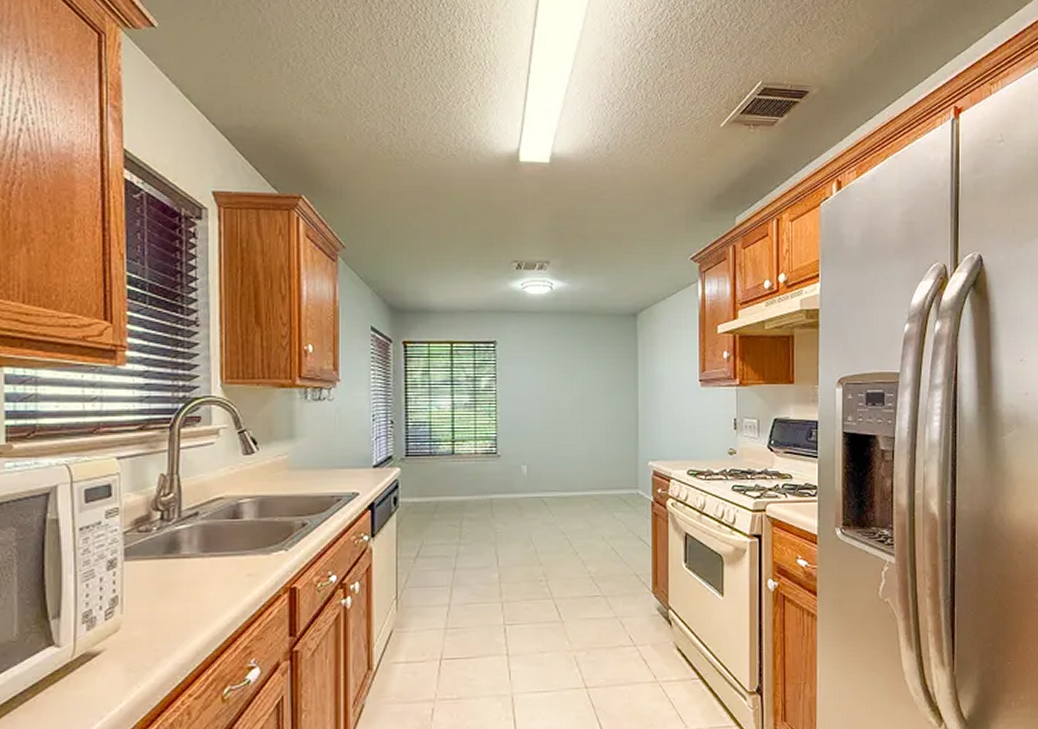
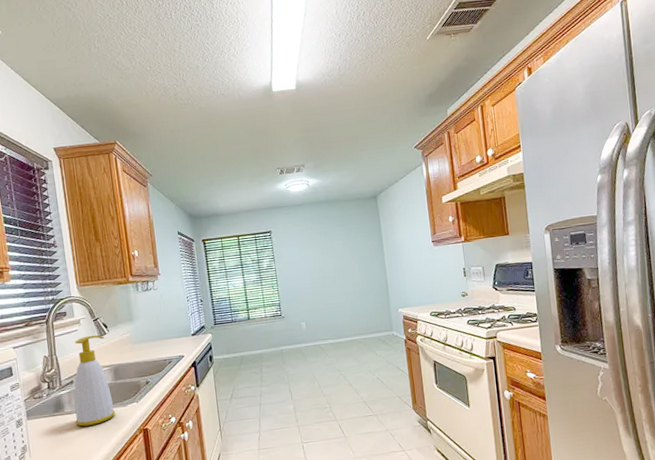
soap bottle: none [195,452,254,577] -> present [74,334,116,427]

